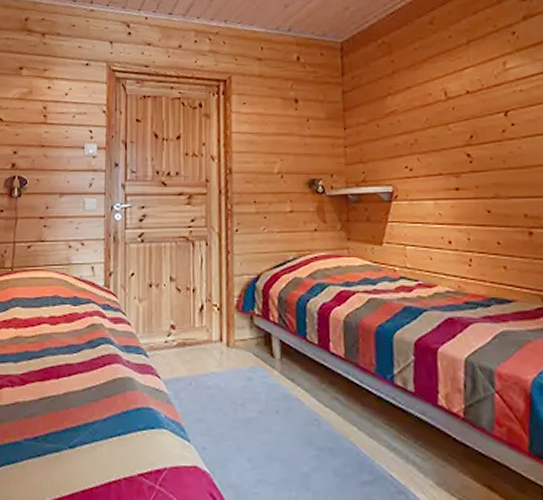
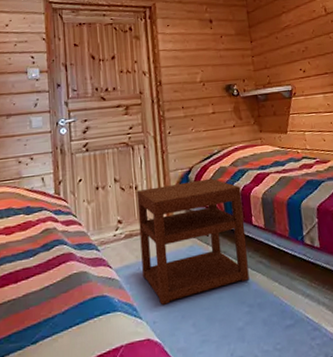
nightstand: none [194,289,321,430] -> present [136,178,249,305]

